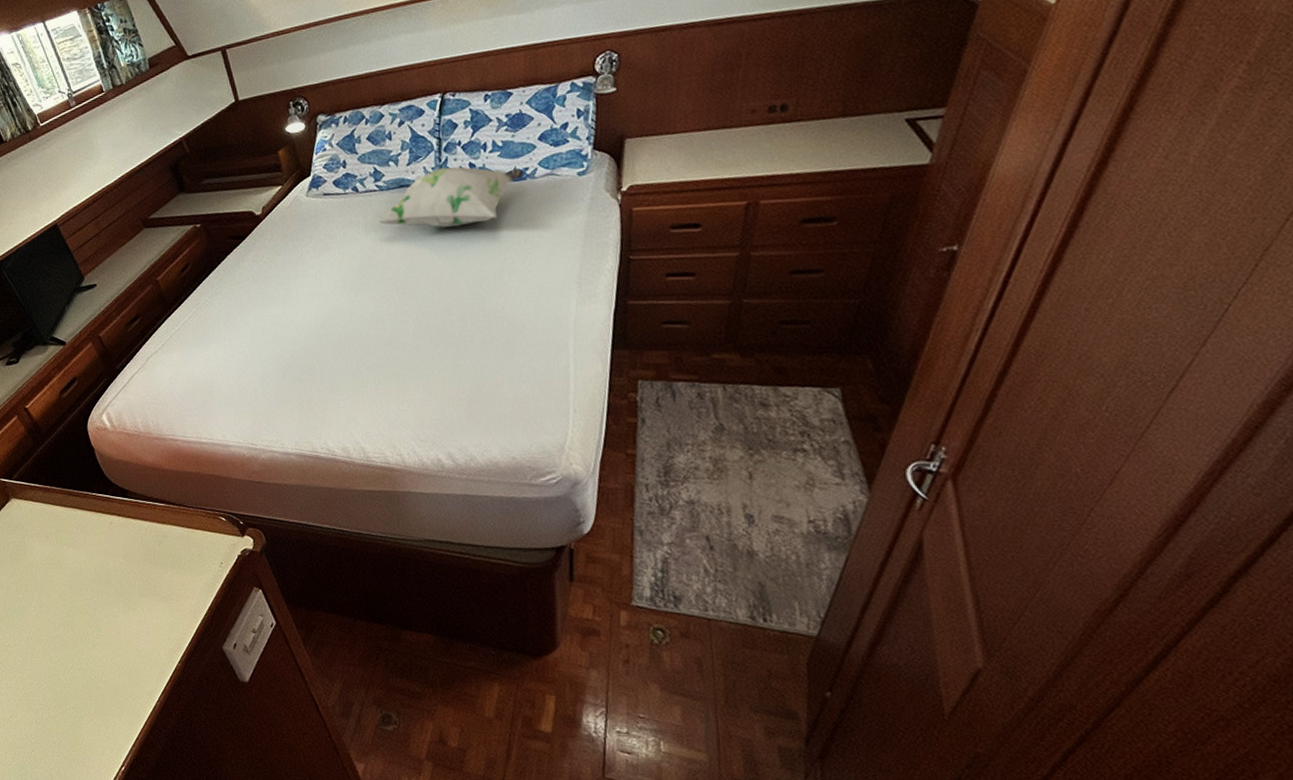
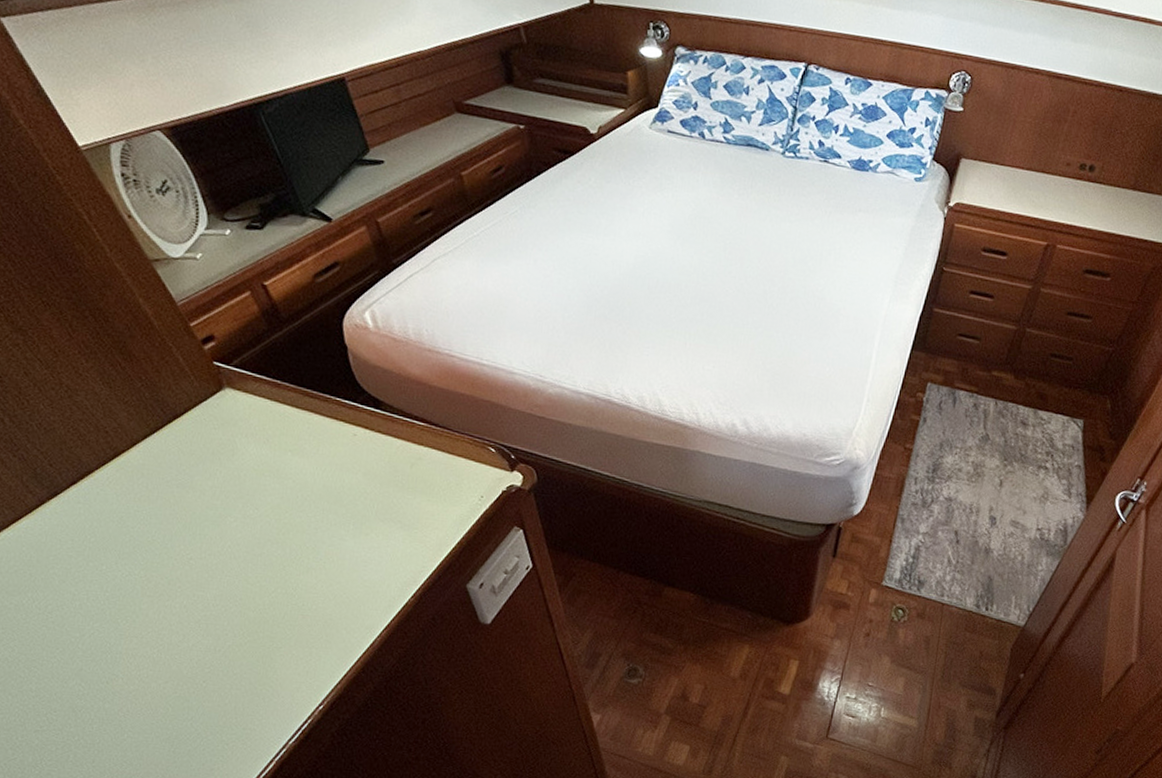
decorative pillow: present [379,166,524,228] -> none [720,137,868,203]

